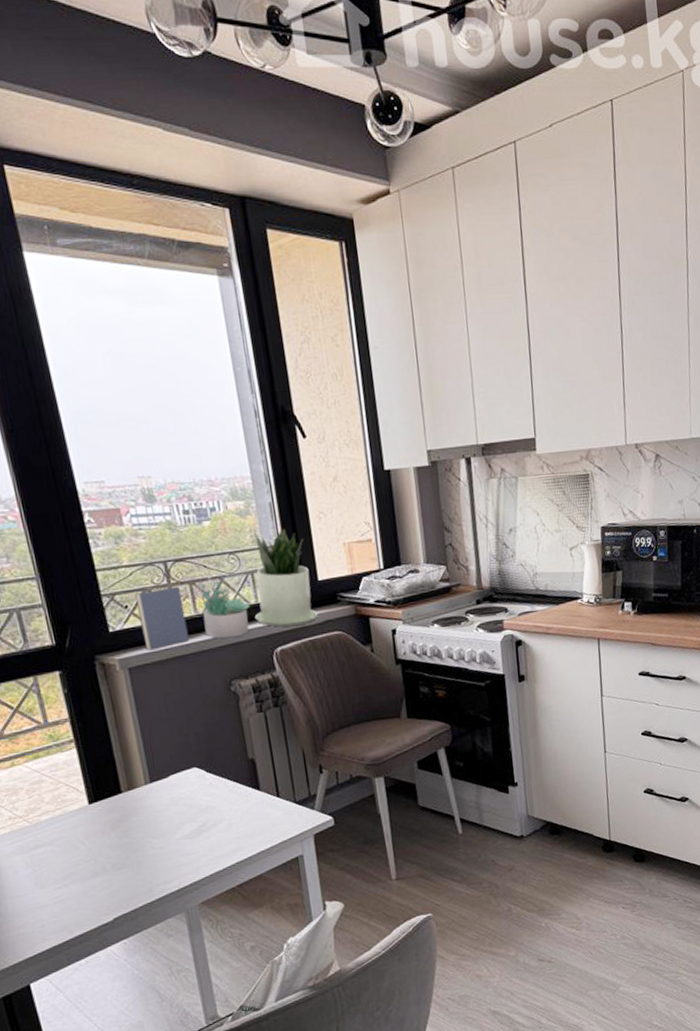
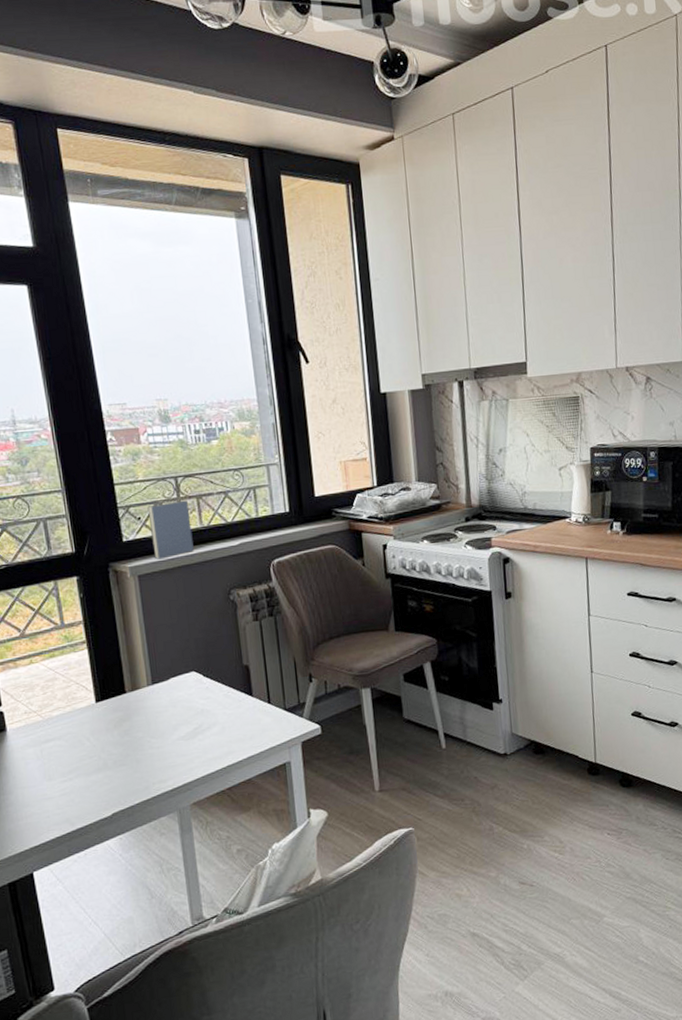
succulent plant: present [199,580,250,638] -> none [205,495,251,550]
planter: present [254,528,318,627] -> none [254,447,314,540]

